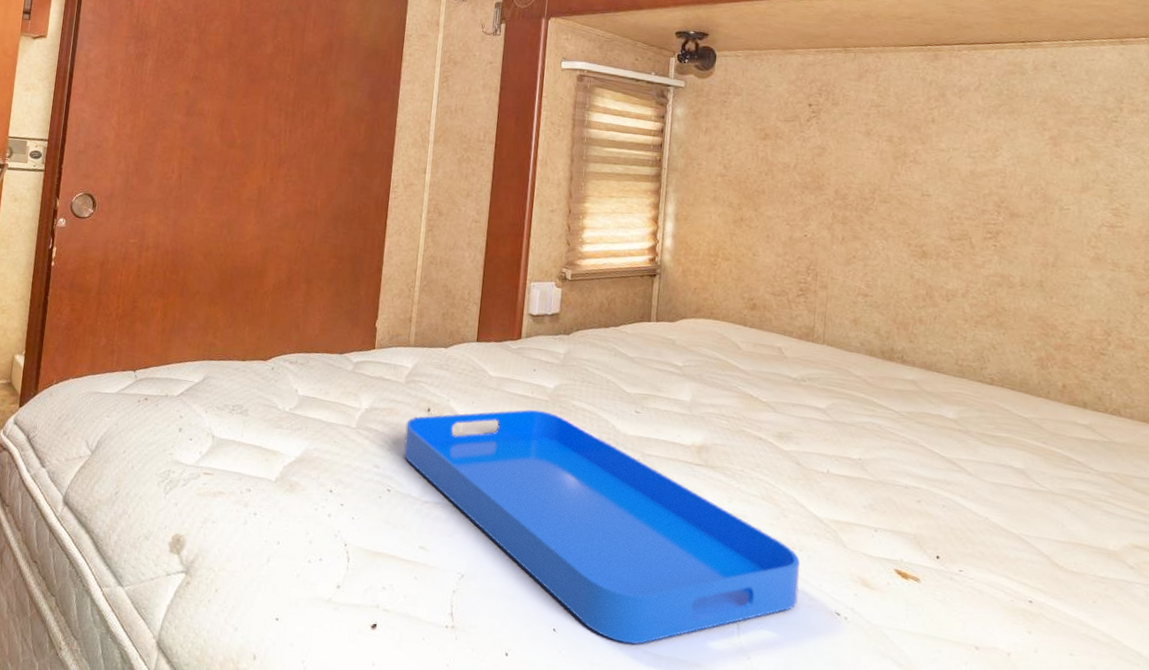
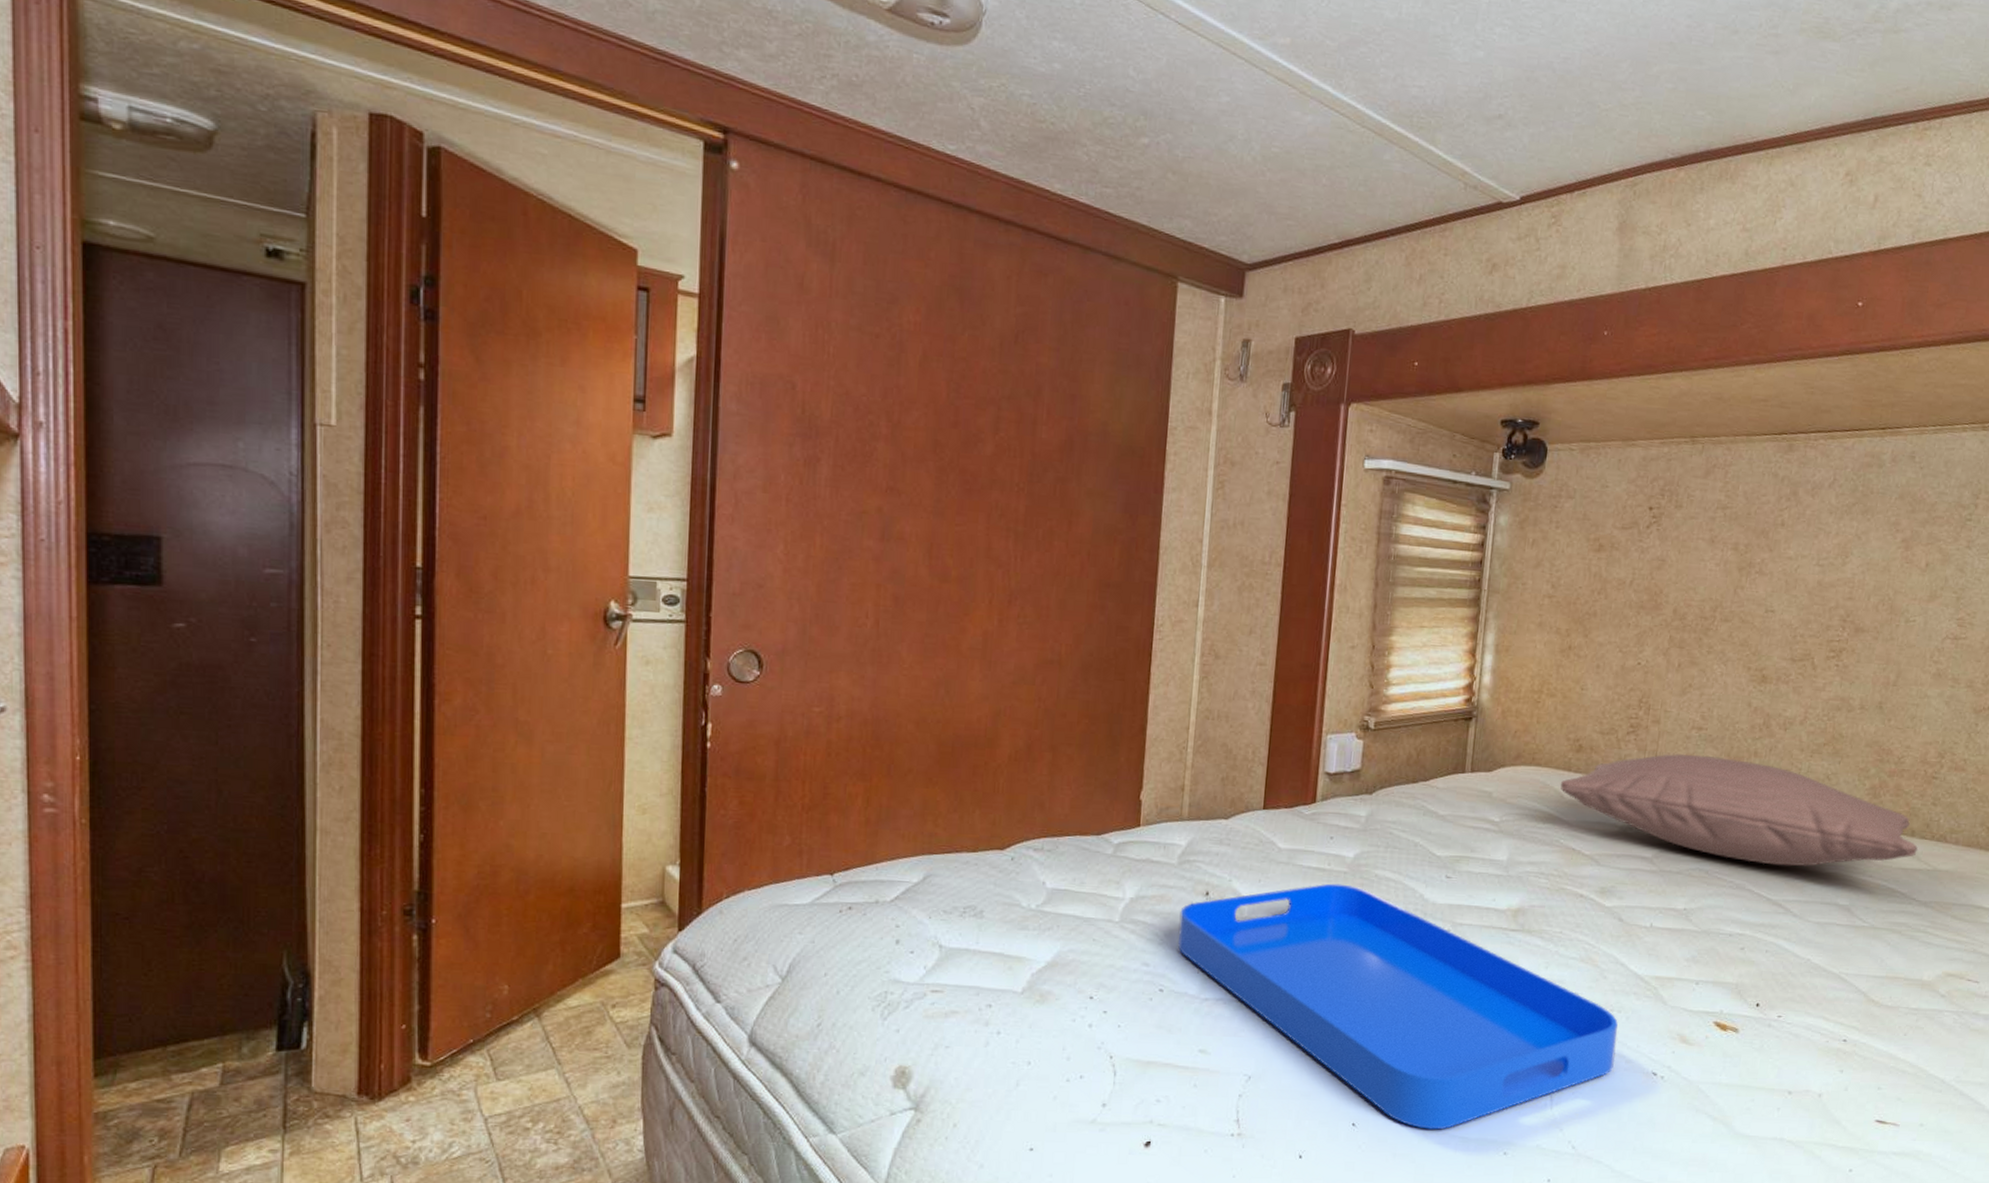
pillow: none [737,316,1091,429] -> present [1560,754,1918,867]

